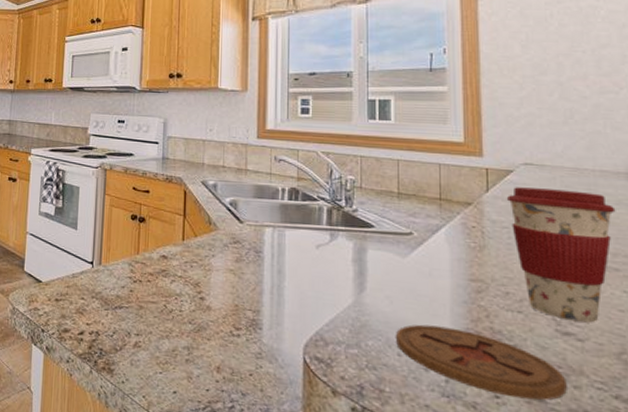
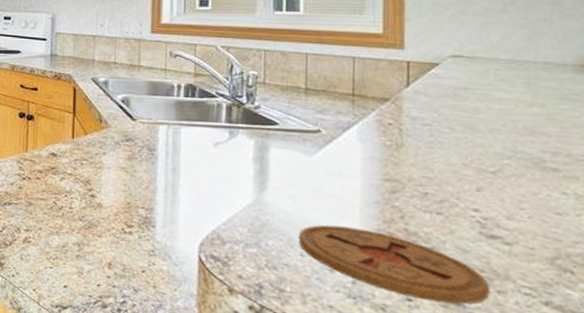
coffee cup: present [506,187,616,323] -> none [429,81,559,226]

